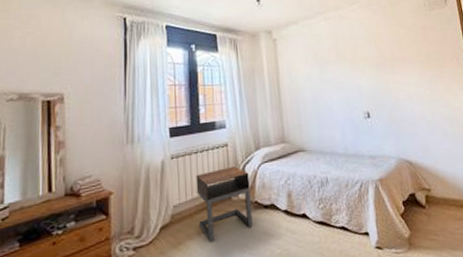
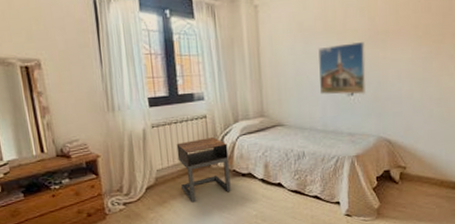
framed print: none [333,67,381,118] -> present [318,41,366,95]

